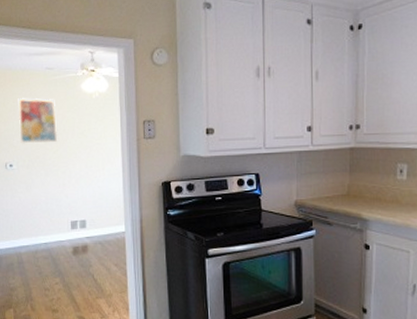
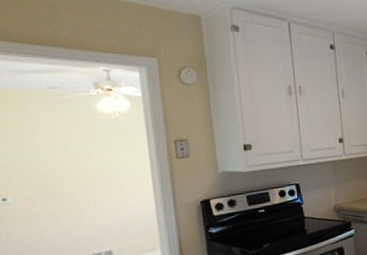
wall art: present [18,98,58,144] -> none [9,120,69,174]

